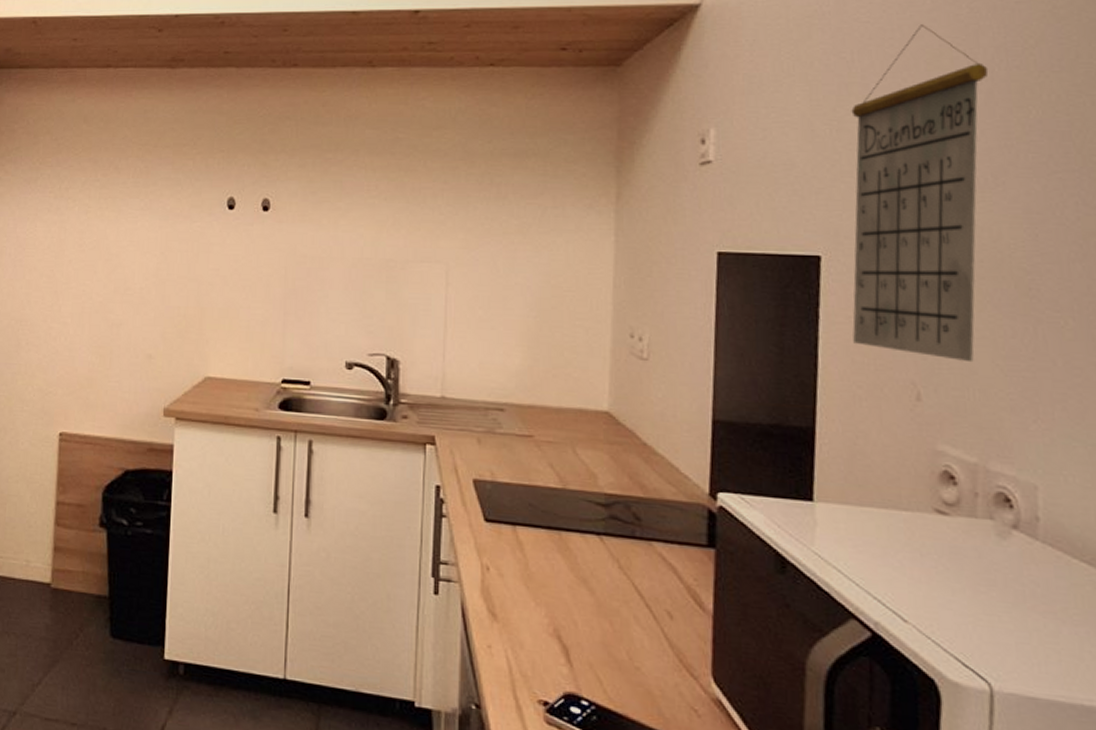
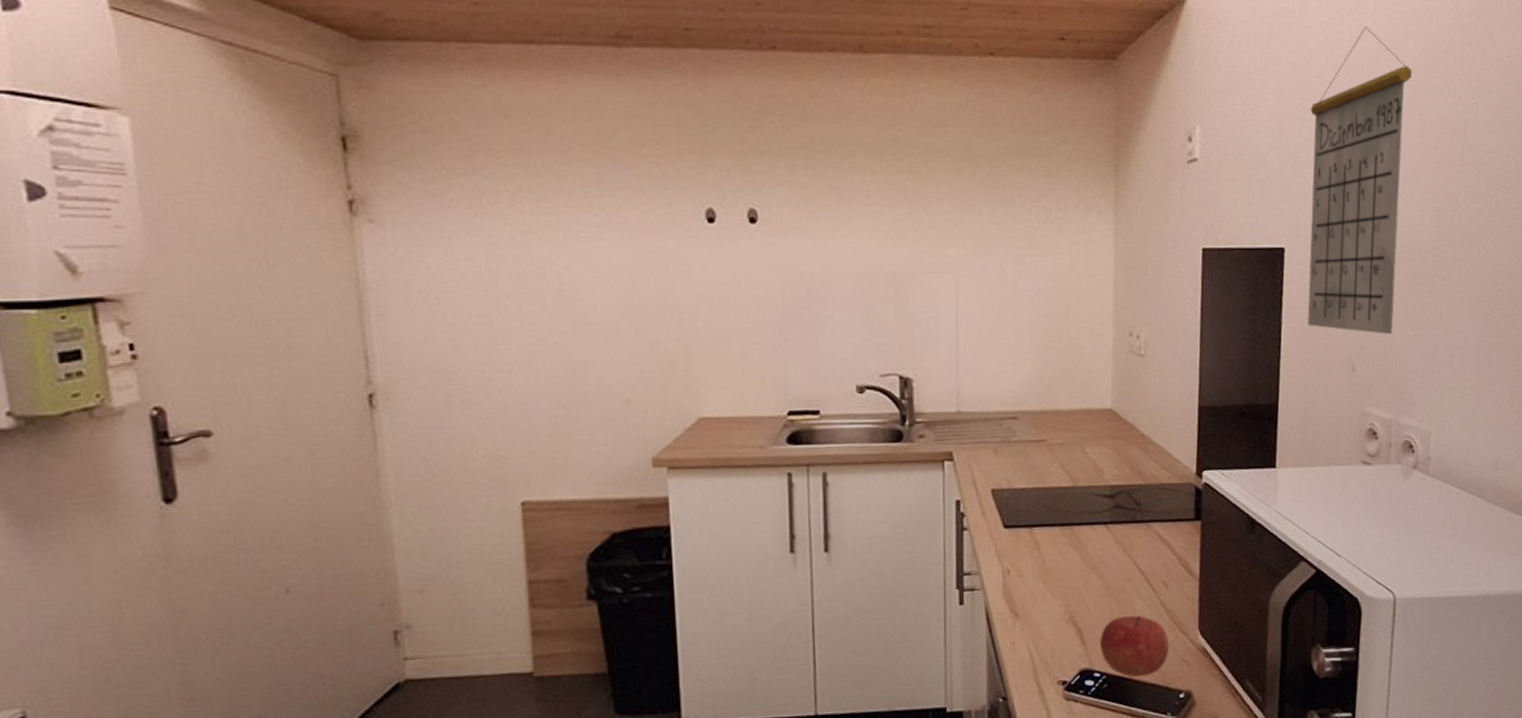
fruit: none [590,642,675,718] -> present [1100,615,1170,678]

